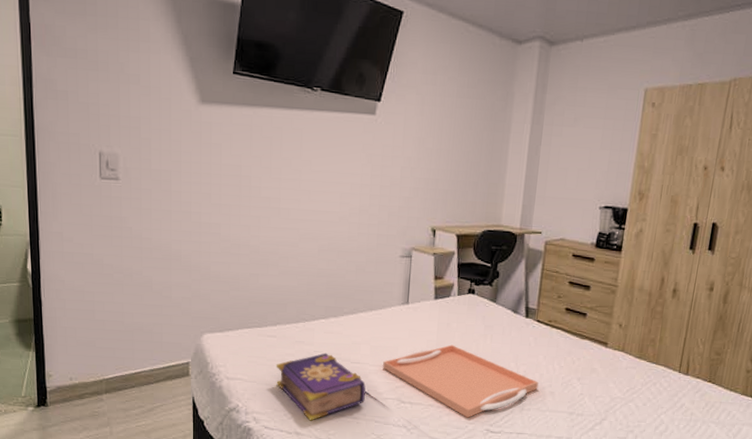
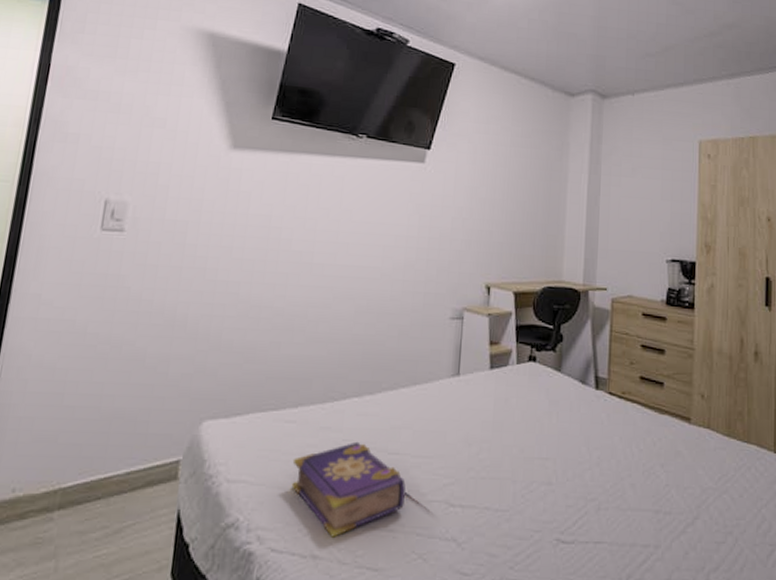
serving tray: present [383,344,539,418] -> none [428,426,616,524]

